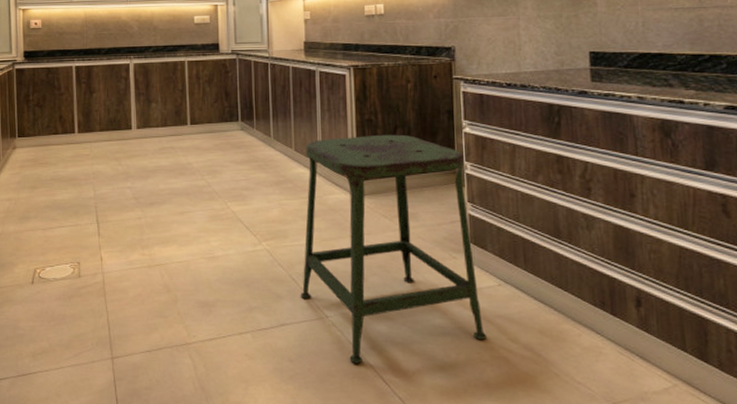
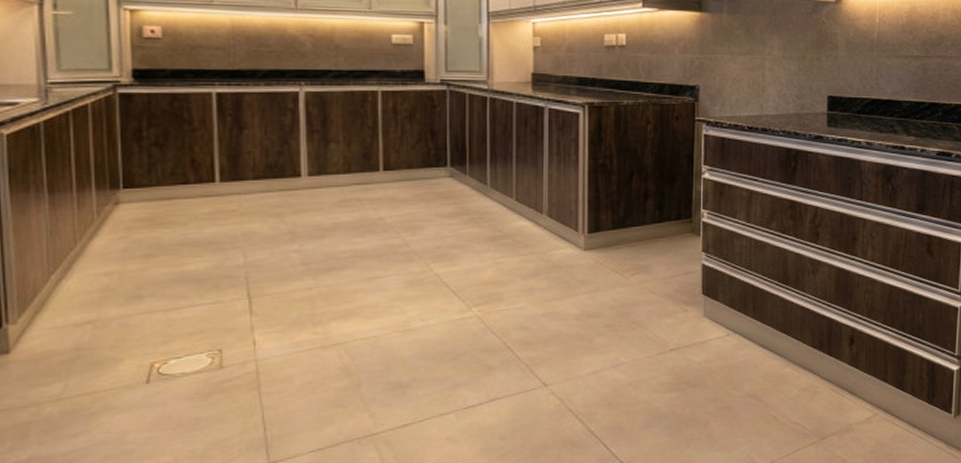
stool: present [300,134,487,364] -> none [515,181,713,433]

